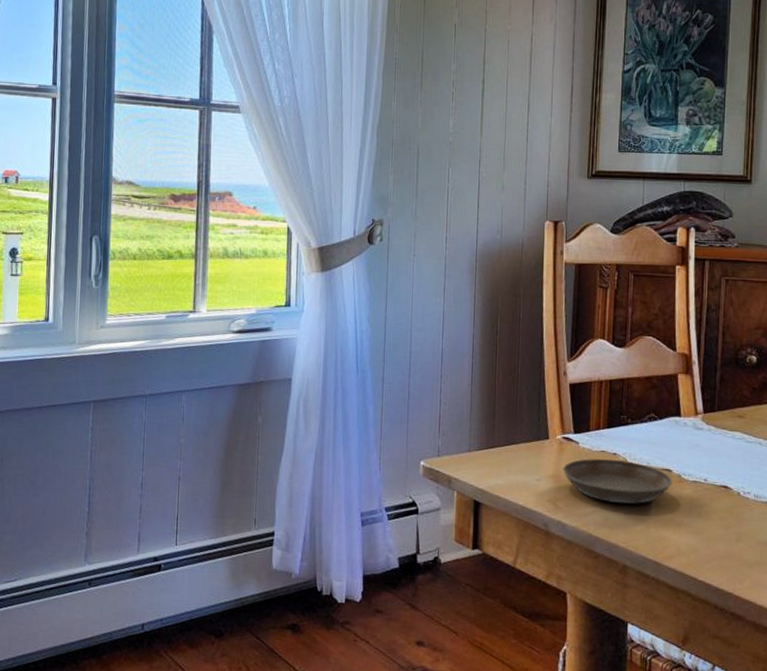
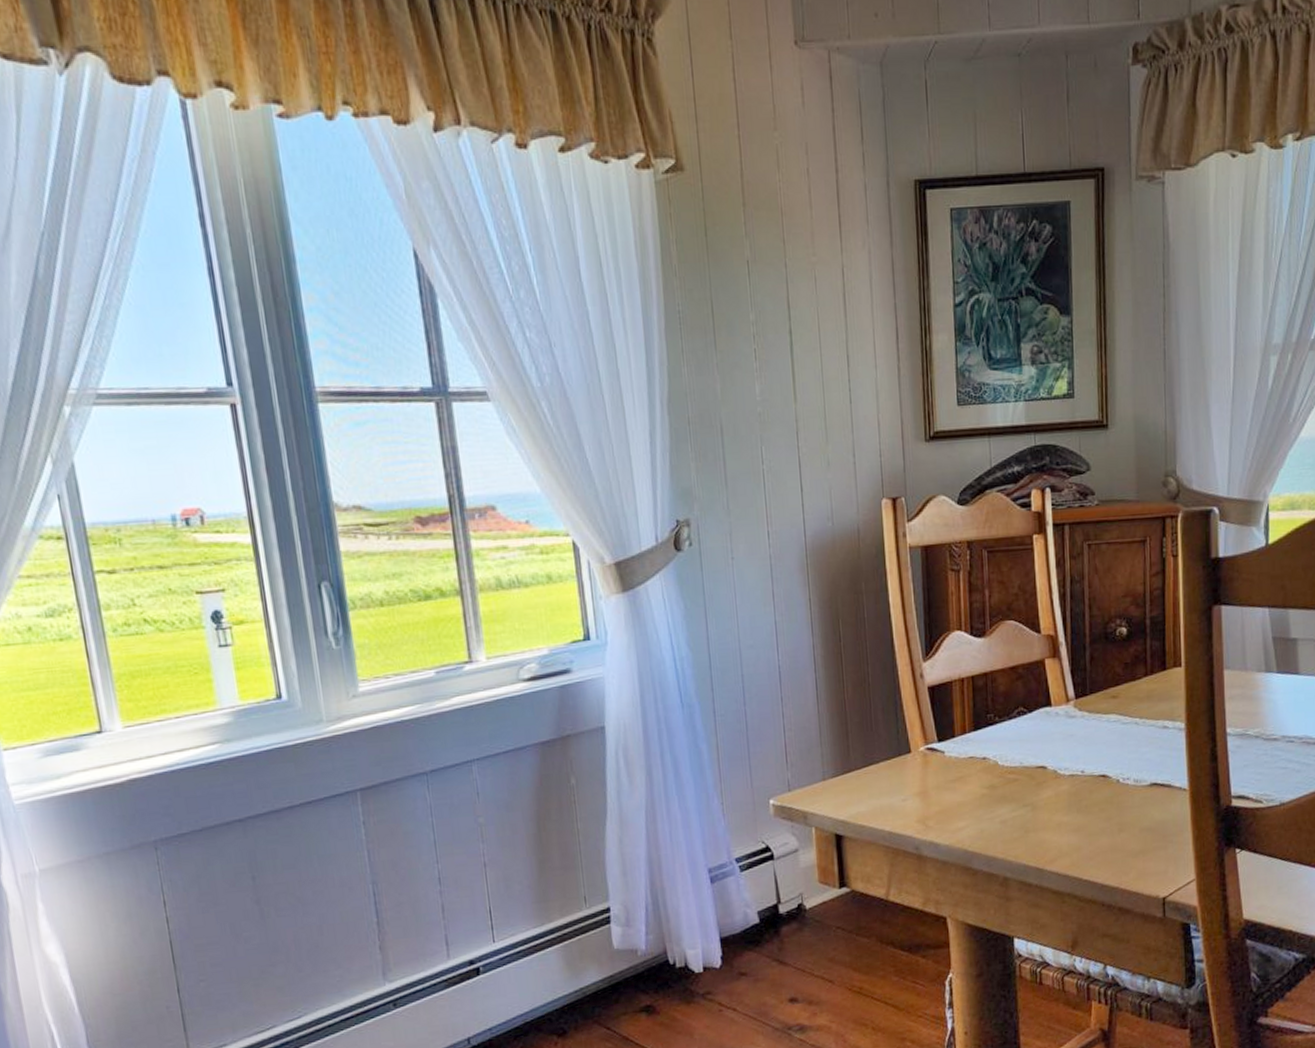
saucer: present [563,458,673,504] -> none [929,763,1048,813]

